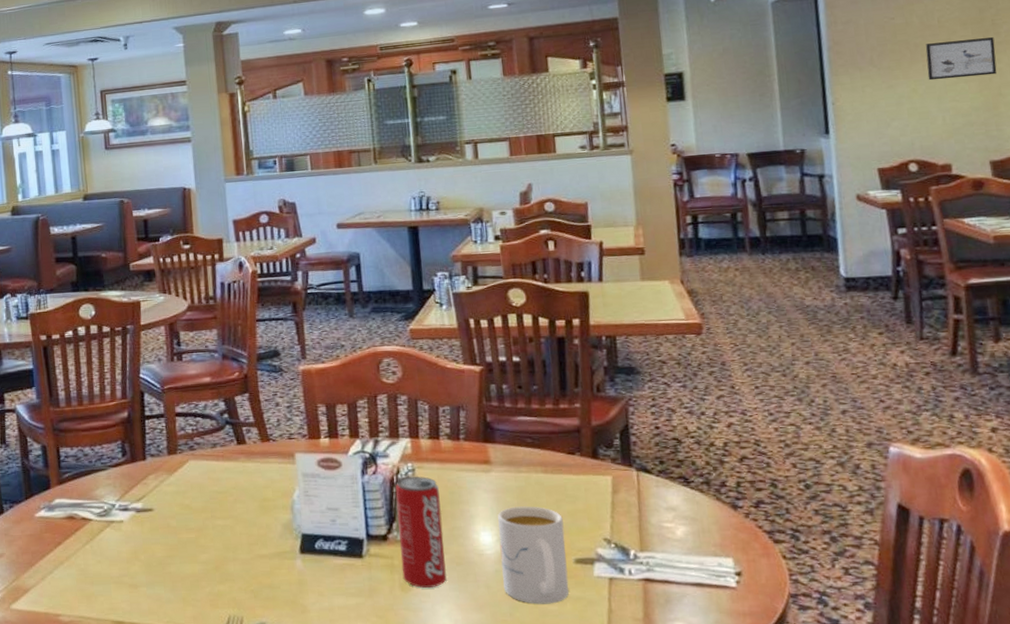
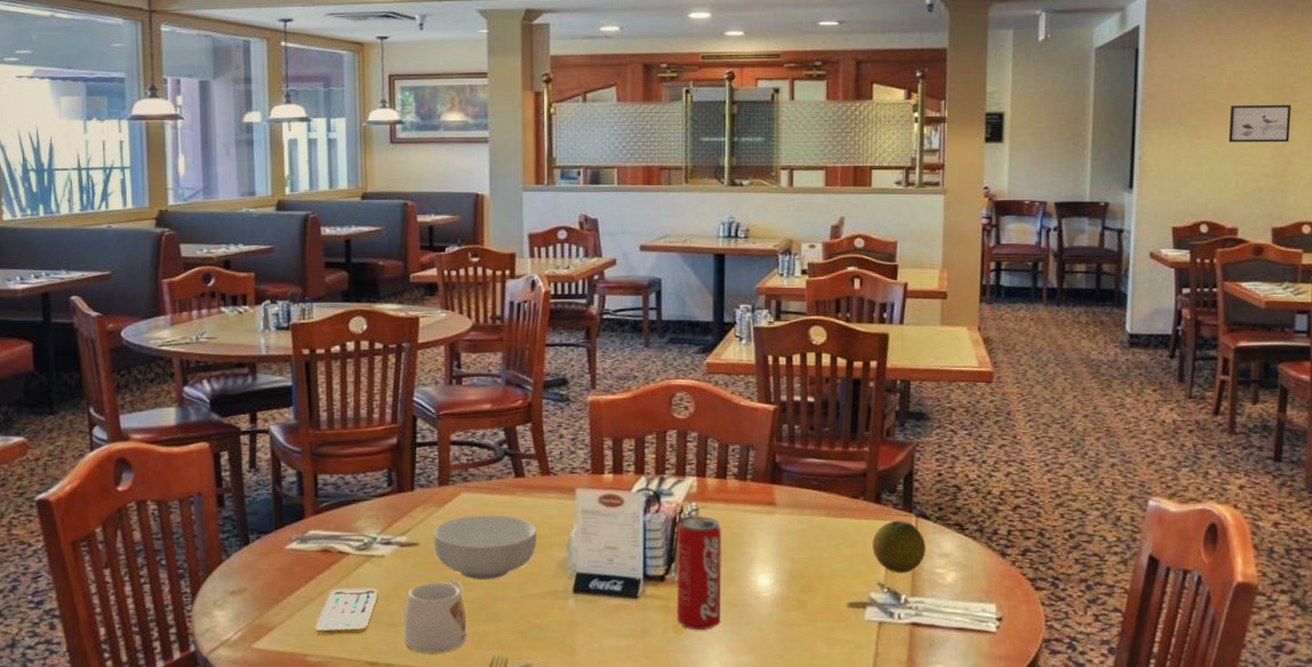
smartphone: none [65,551,120,595] -> present [315,588,378,634]
mug: none [144,541,204,613] -> present [404,579,467,653]
cereal bowl: none [166,480,262,542] -> present [434,515,537,580]
mug: present [498,506,570,604] -> none [776,549,841,647]
fruit: none [593,475,651,528] -> present [872,520,926,573]

